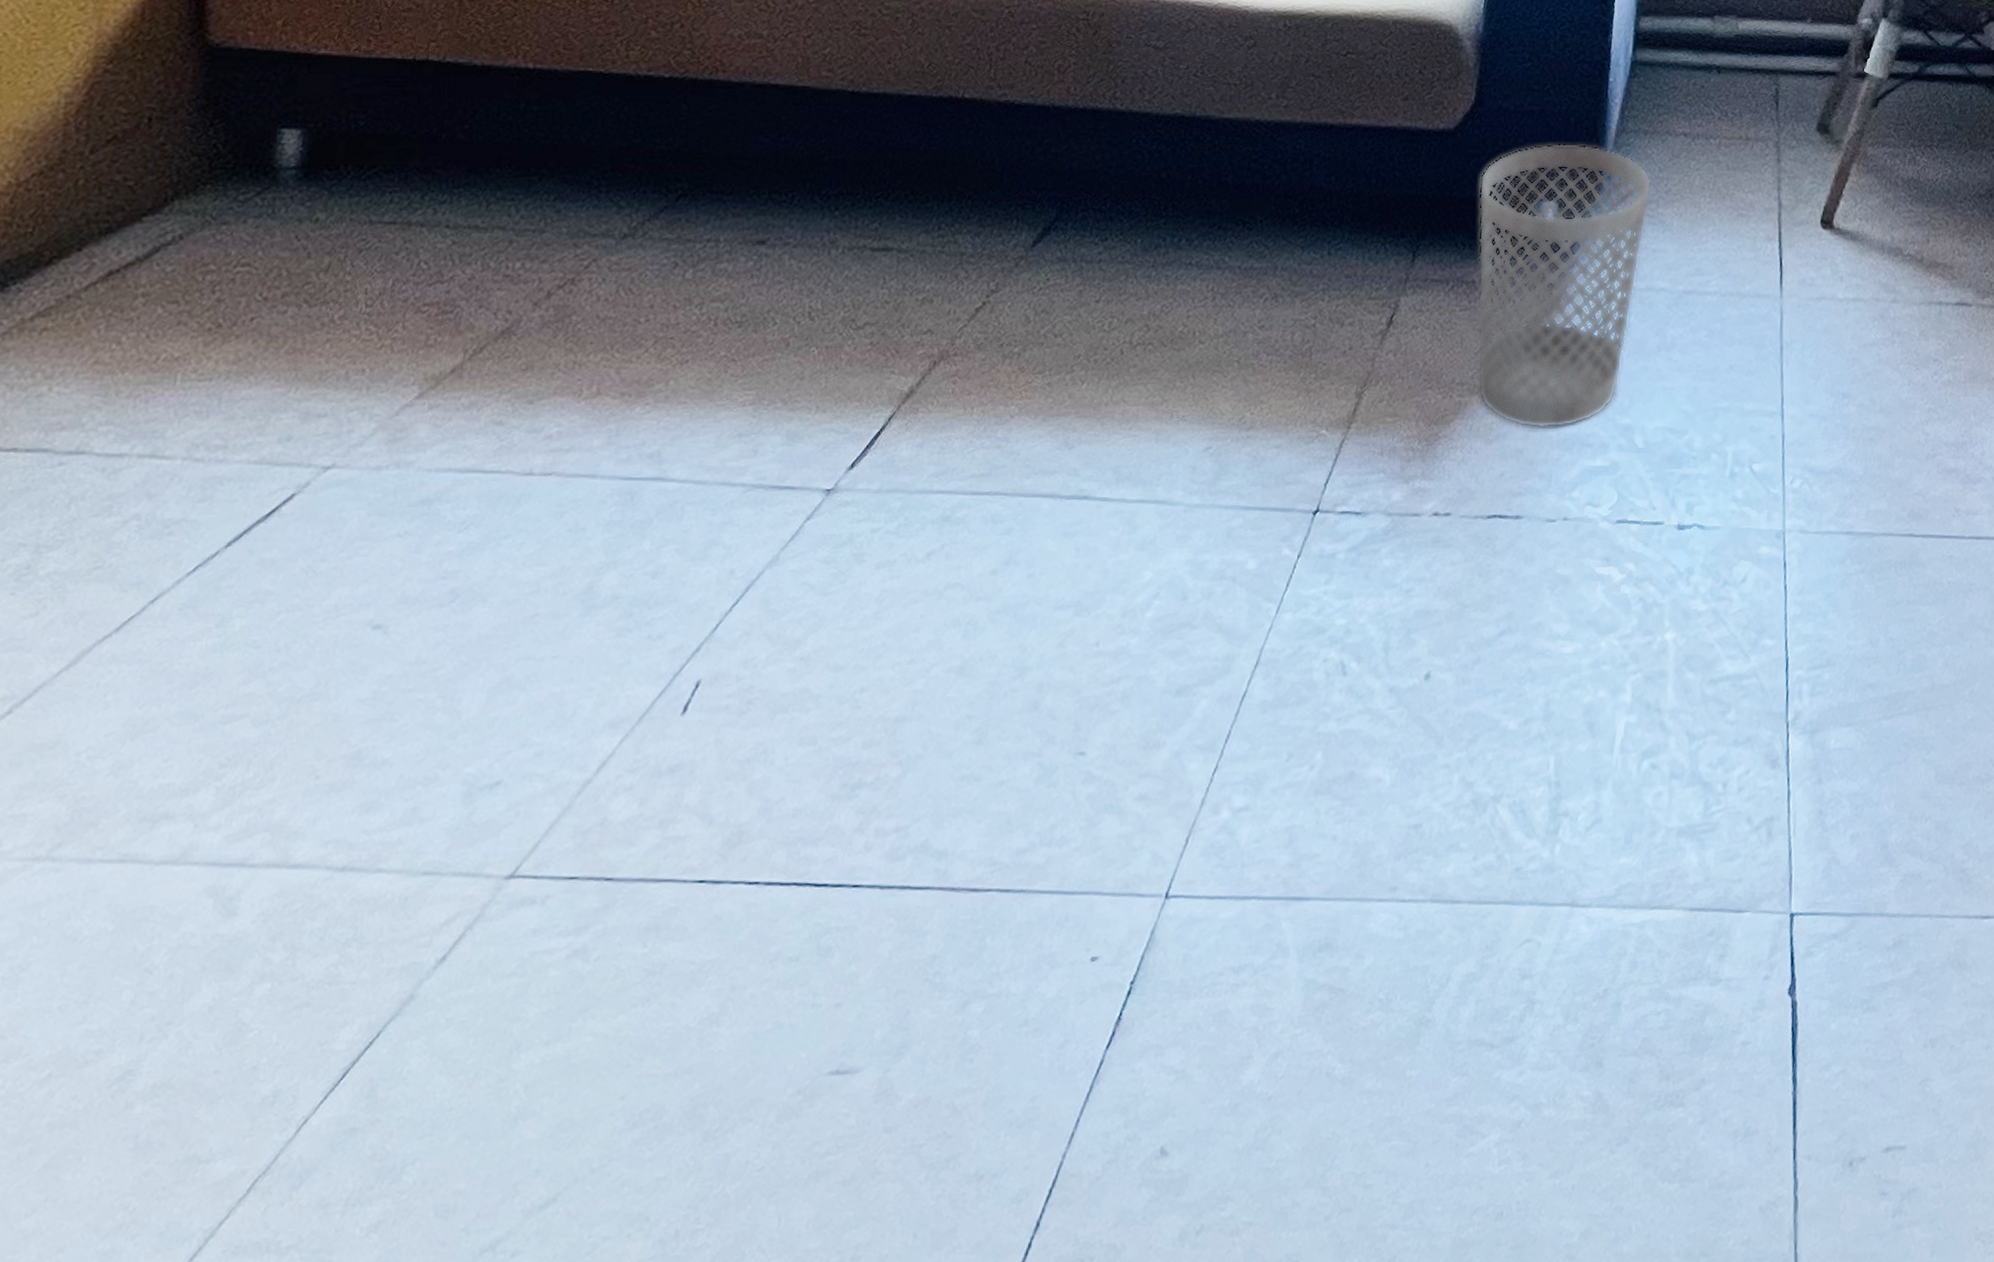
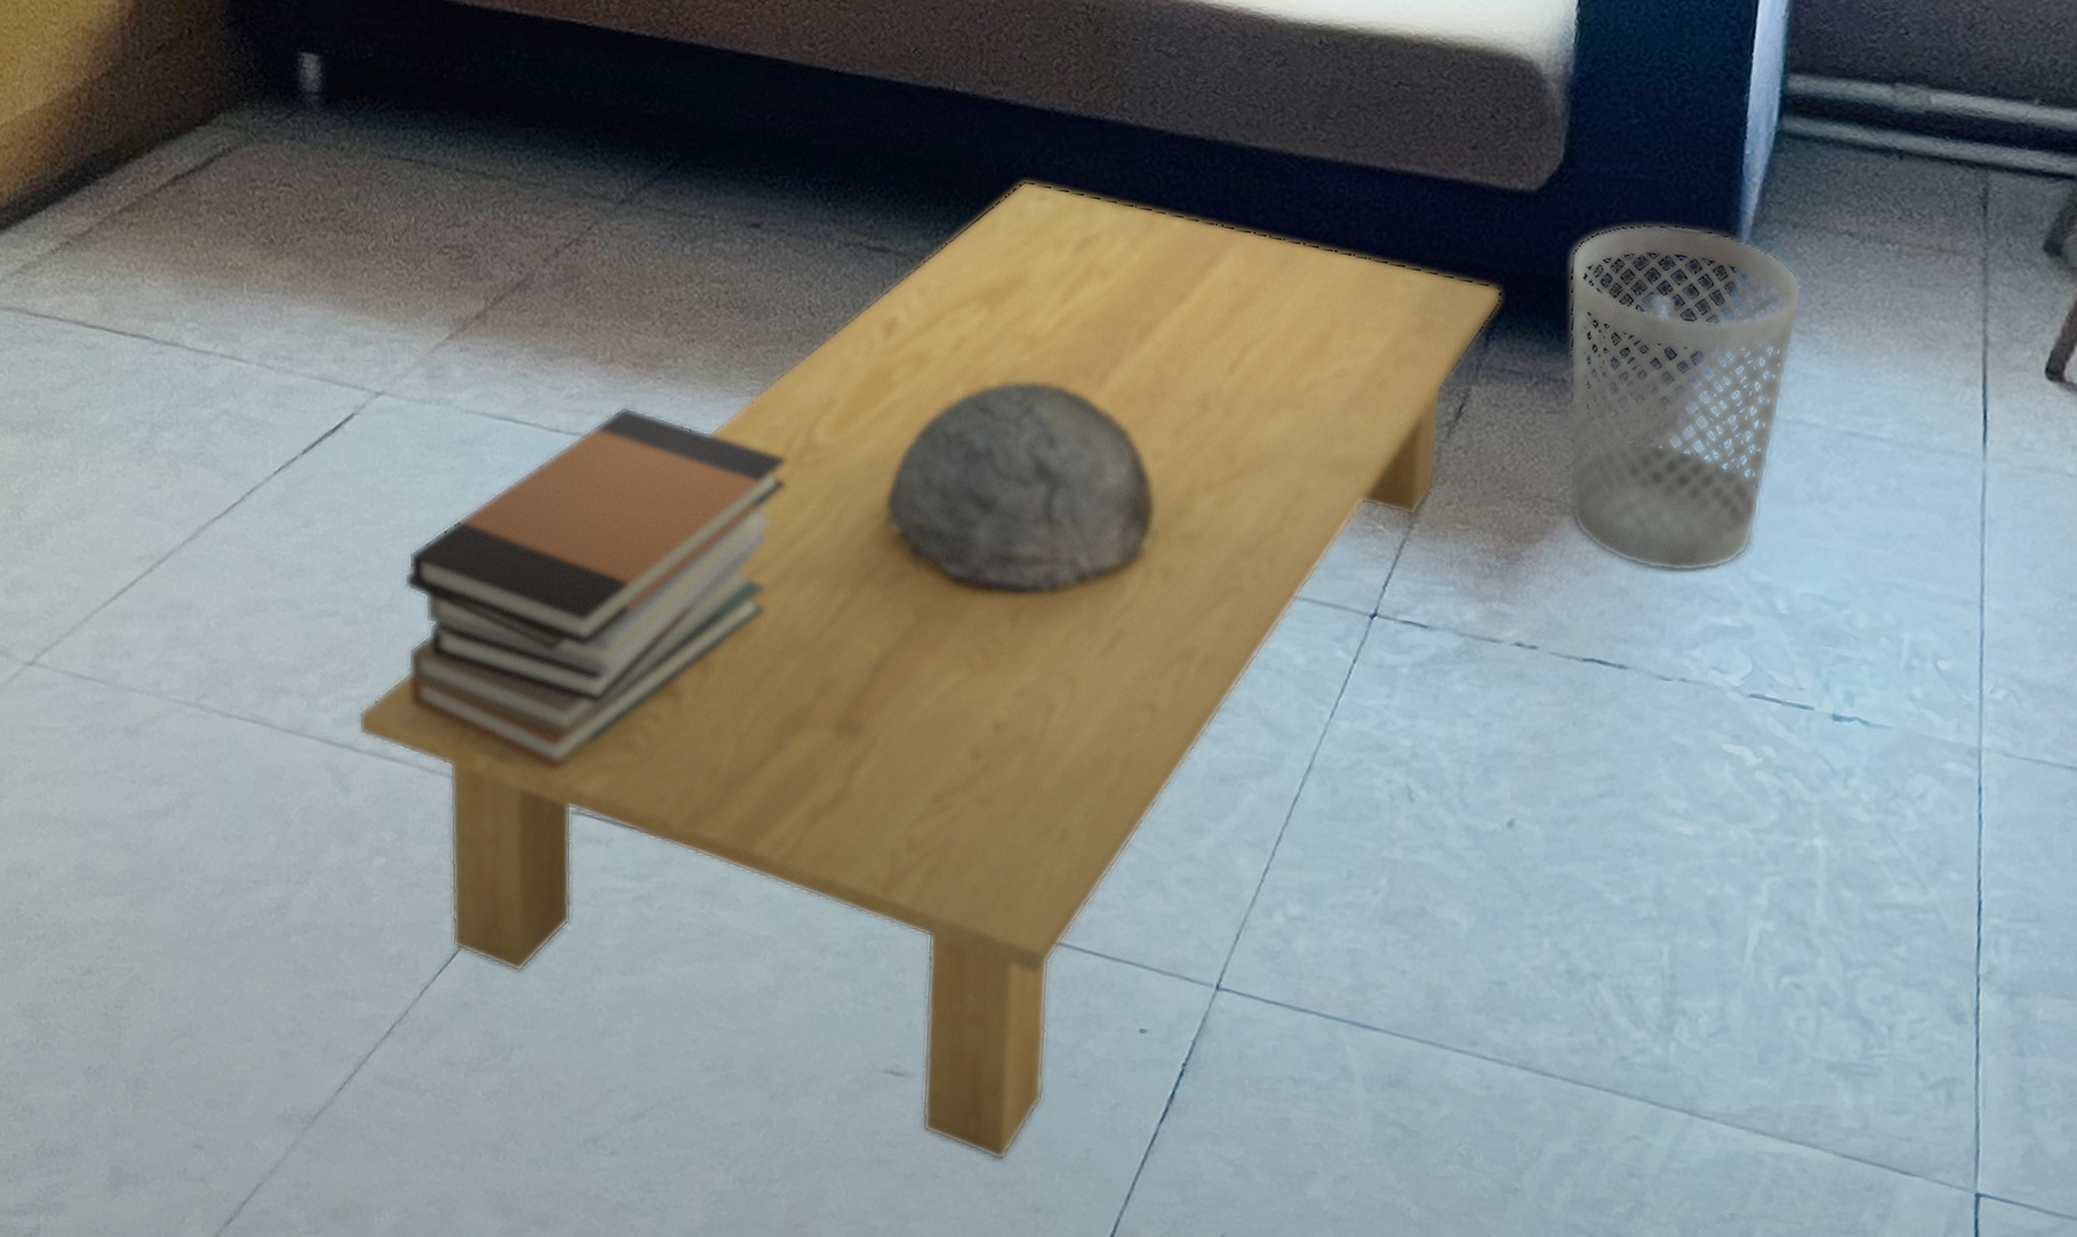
coffee table: none [255,170,1426,1136] -> present [358,180,1502,1161]
book stack: none [324,438,774,834] -> present [403,406,786,770]
decorative bowl: none [871,350,1129,553] -> present [885,381,1157,594]

